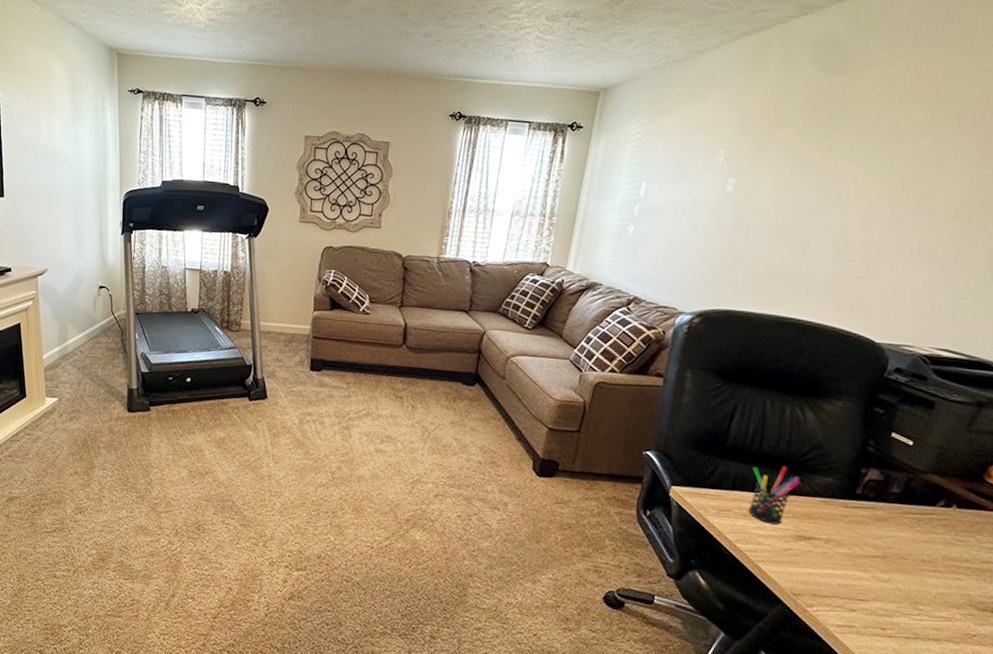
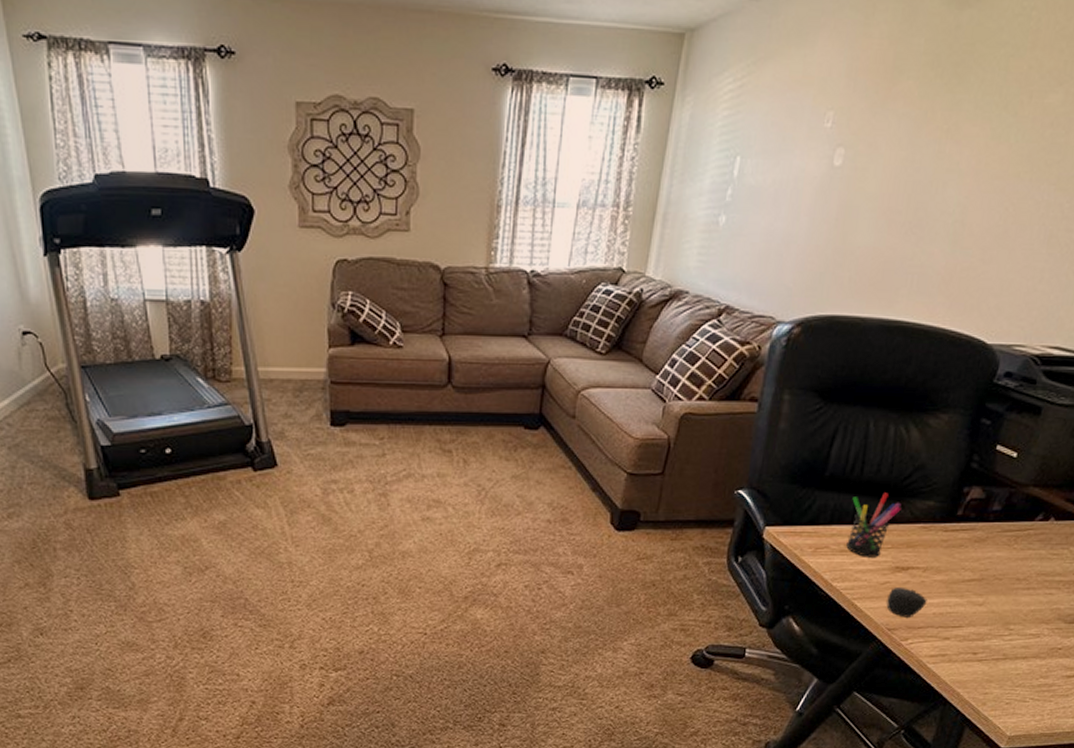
computer mouse: none [790,555,831,586] -> present [886,588,927,618]

